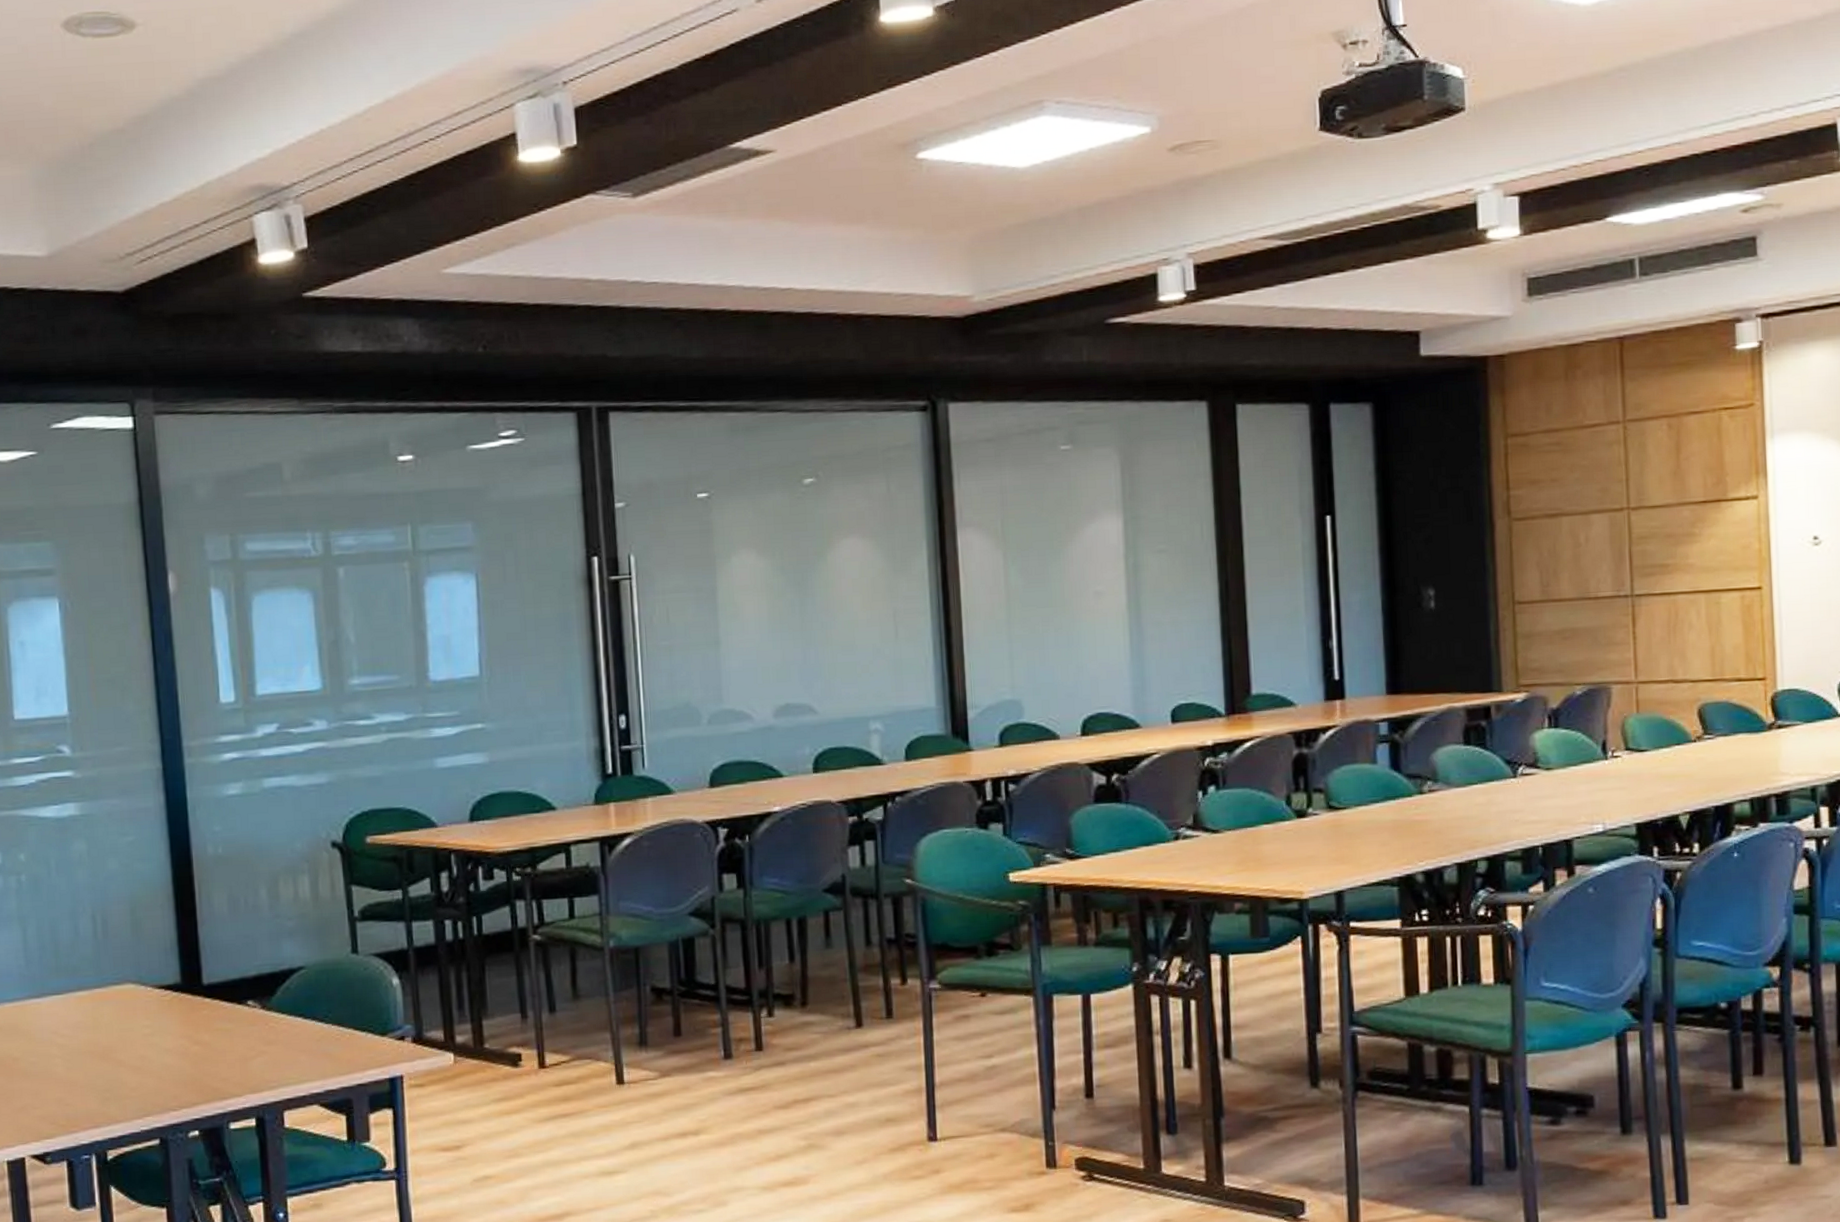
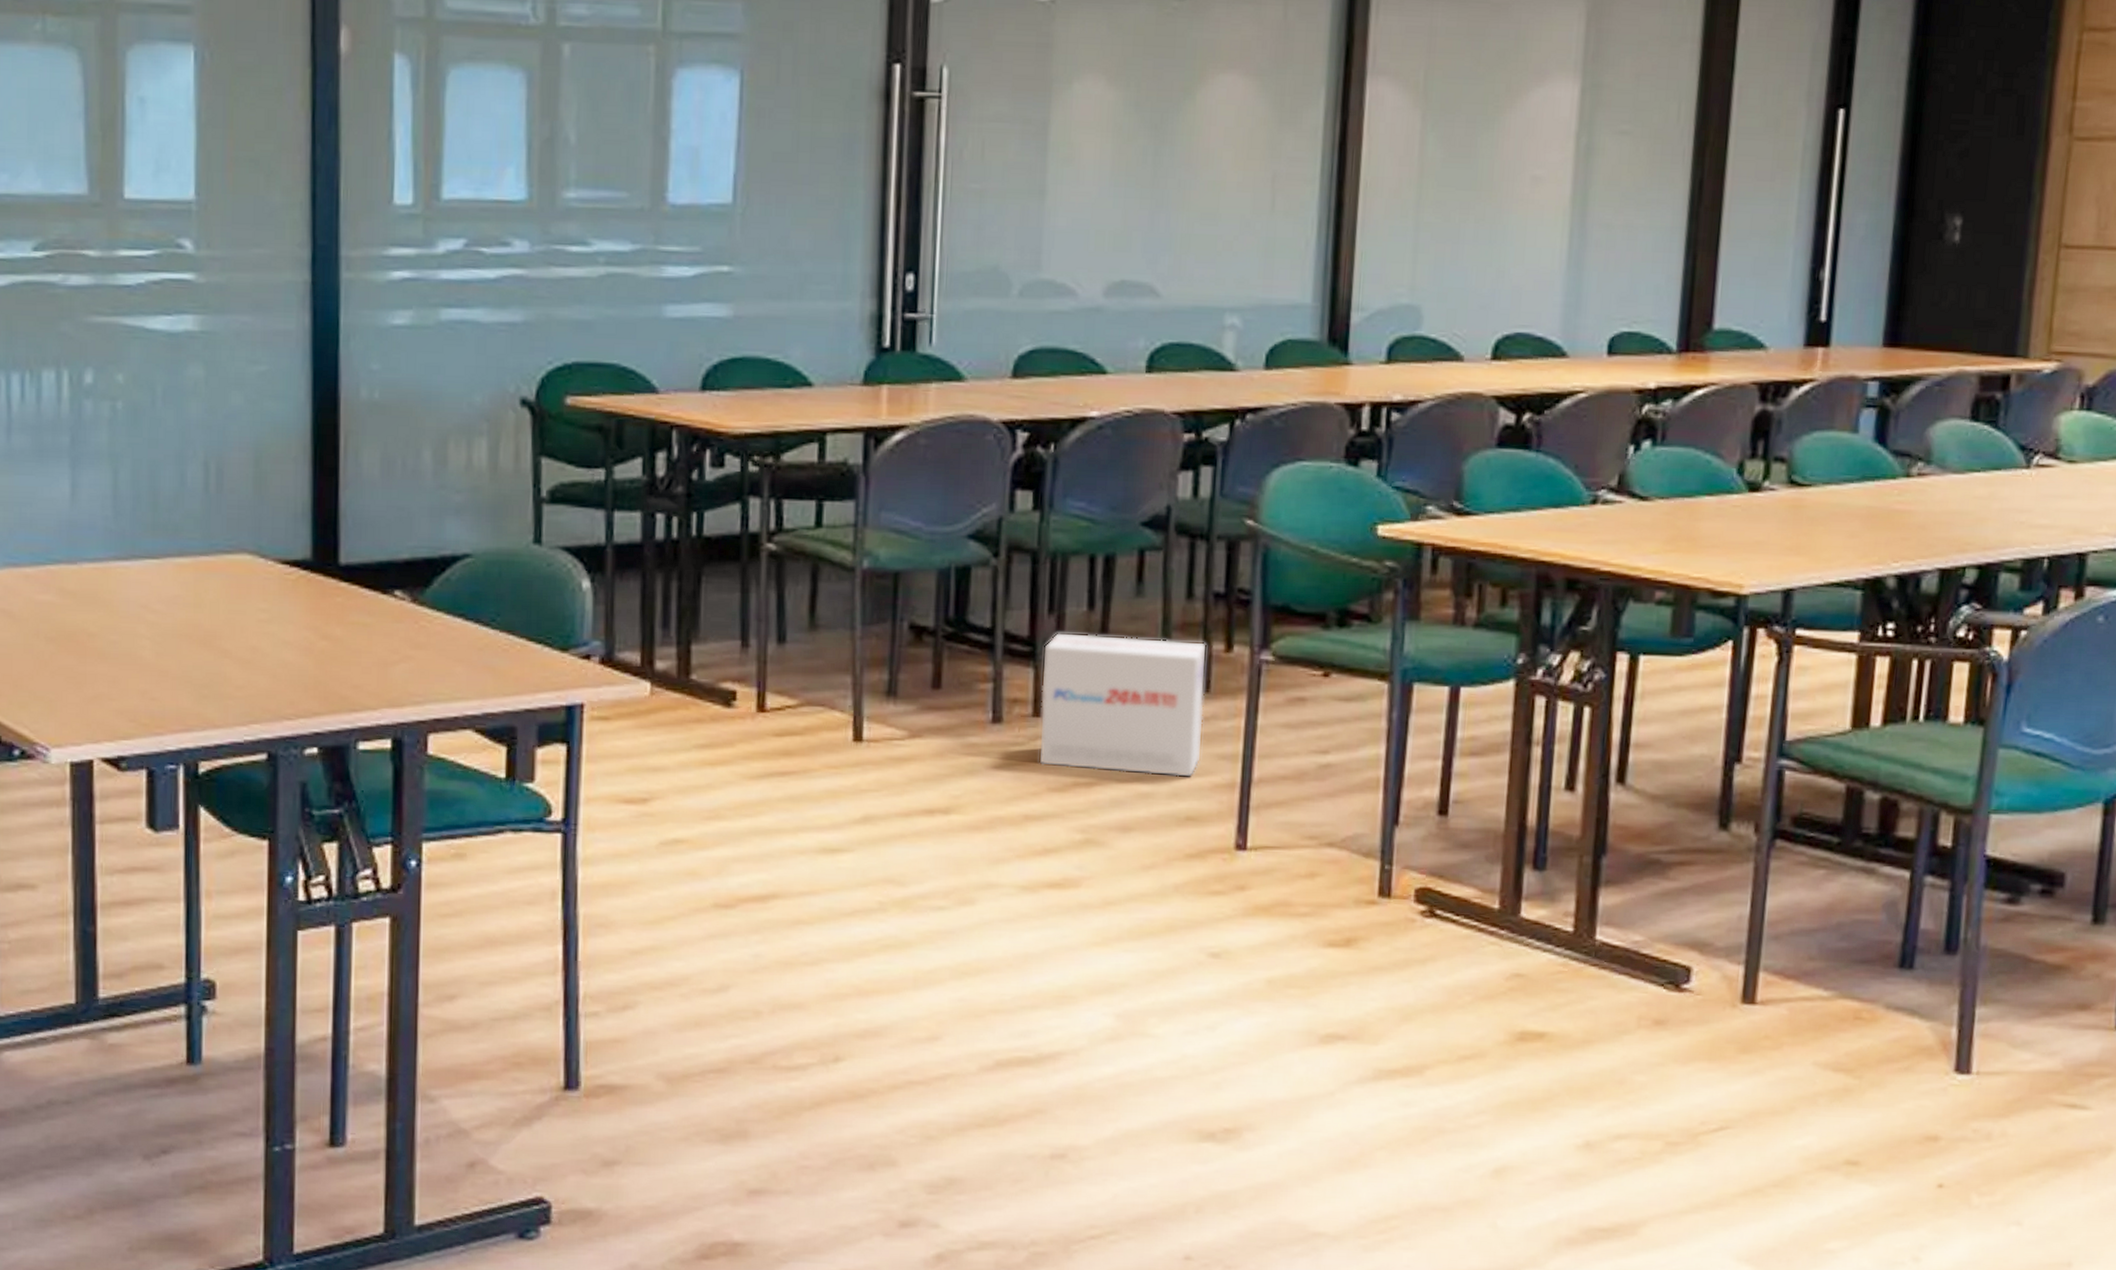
cardboard box: none [758,978,893,1089] -> present [1038,632,1207,778]

